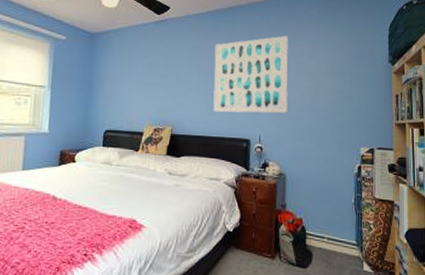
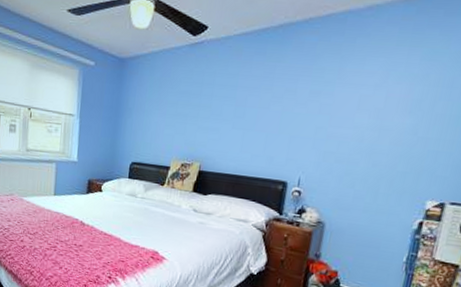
wall art: present [213,35,288,114] -> none [248,60,353,155]

